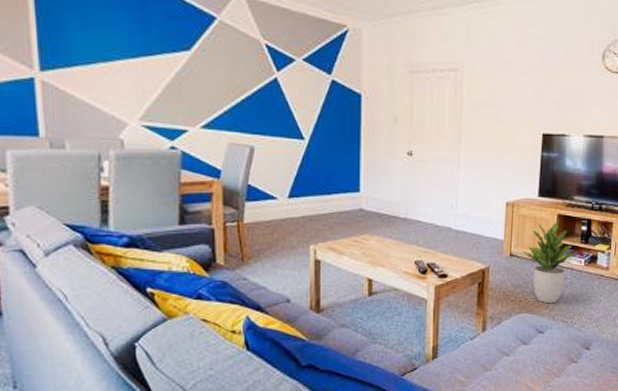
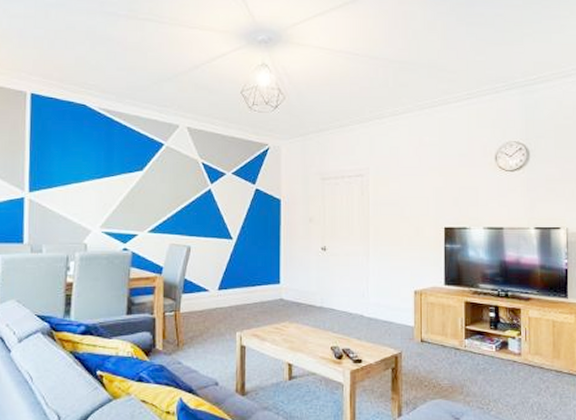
potted plant: present [522,219,577,304] -> none [432,306,487,390]

